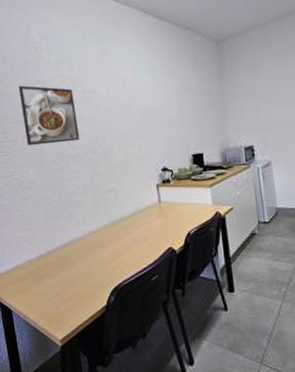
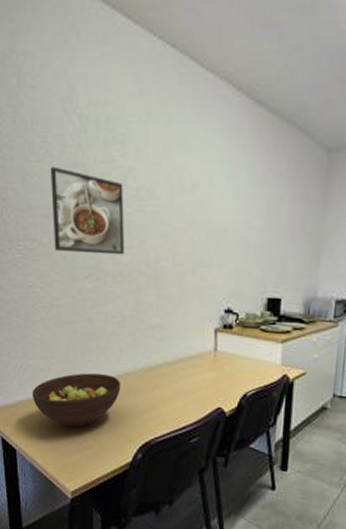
fruit bowl: none [20,234,91,284] -> present [32,373,121,428]

